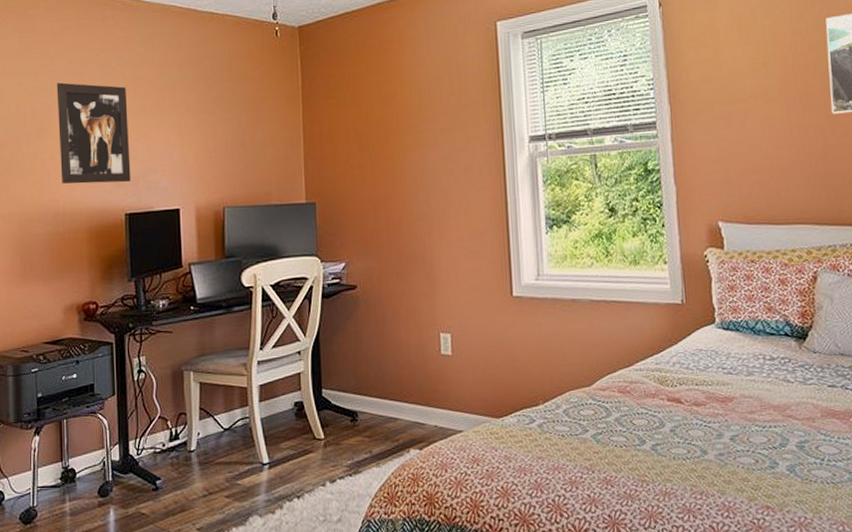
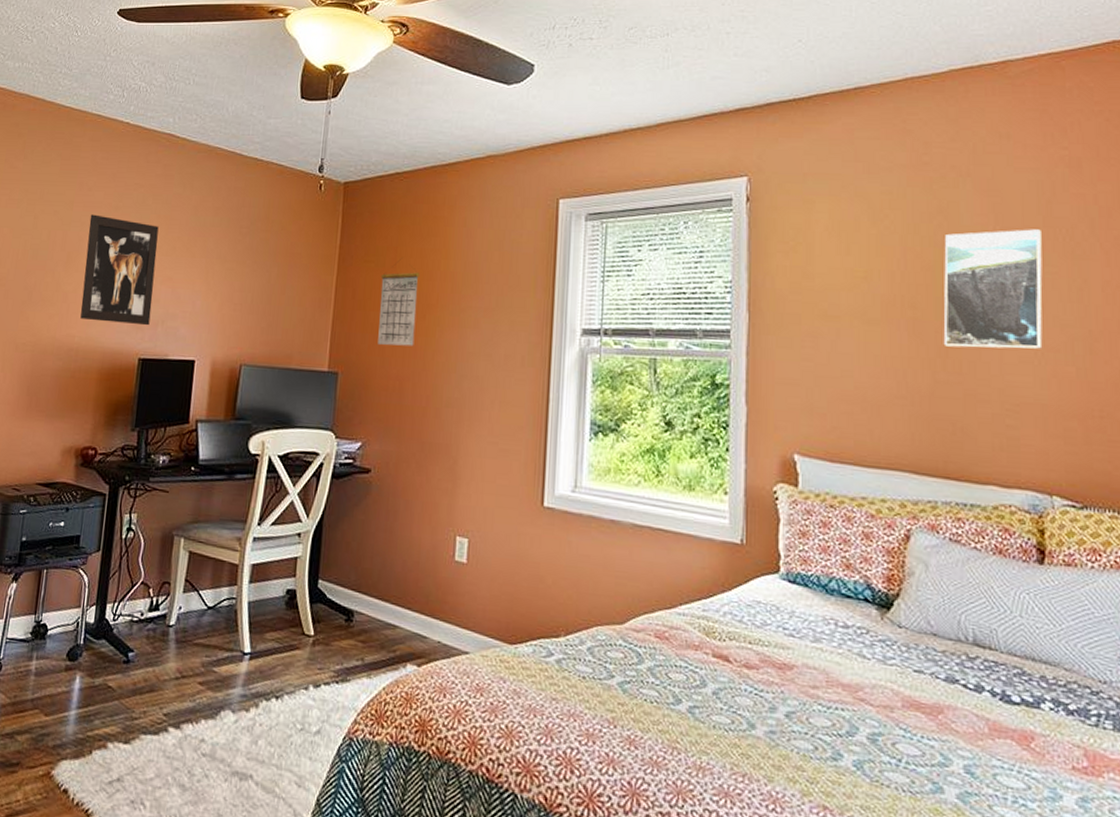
calendar: none [343,91,382,172] -> present [378,258,420,346]

